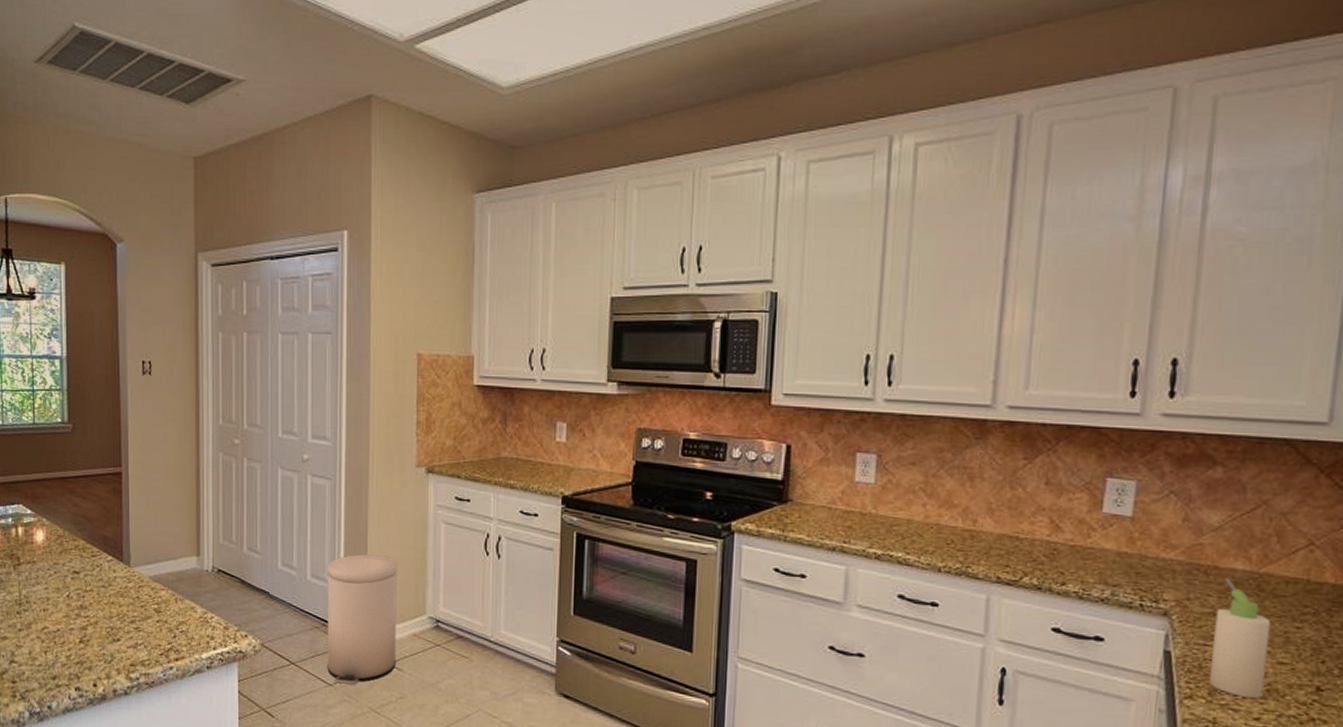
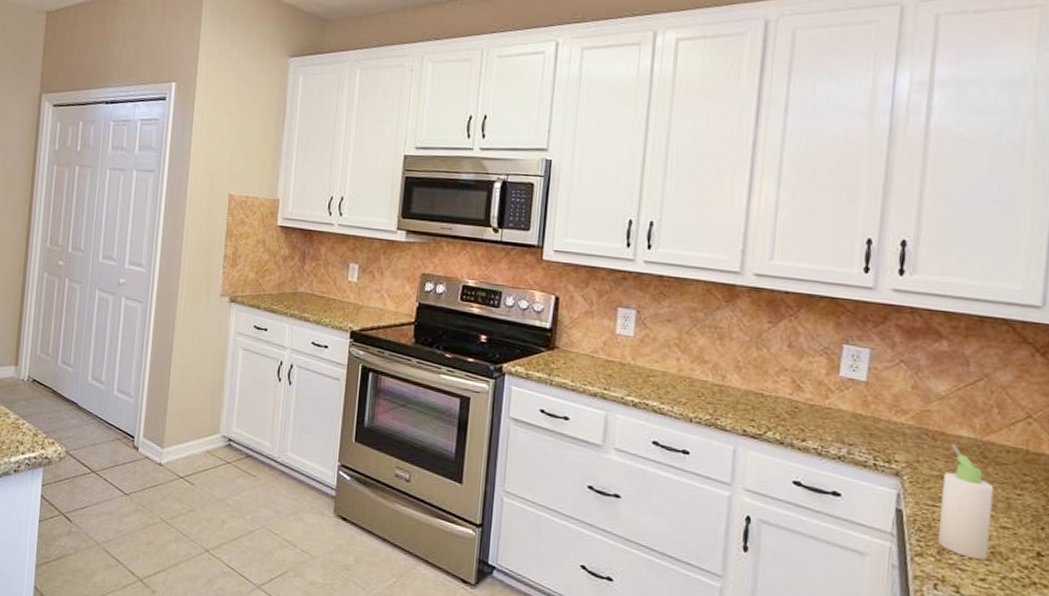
pedal bin: present [327,554,398,685] -> none [125,373,198,496]

